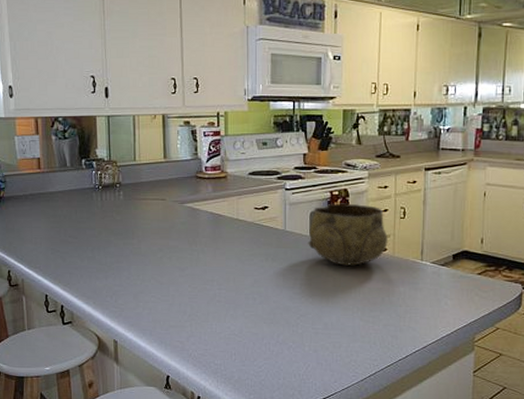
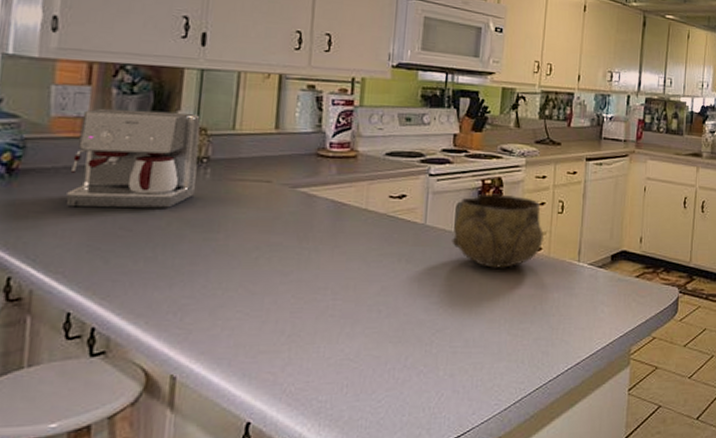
coffee maker: none [34,150,113,223] -> present [65,108,200,209]

